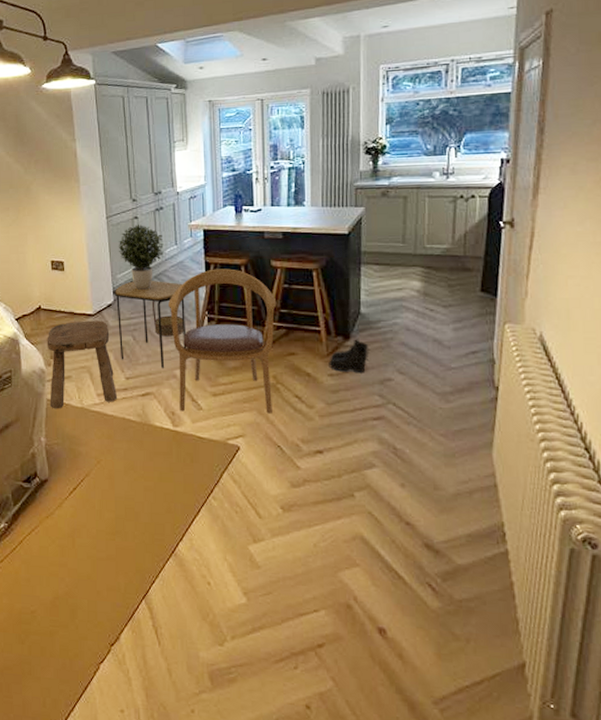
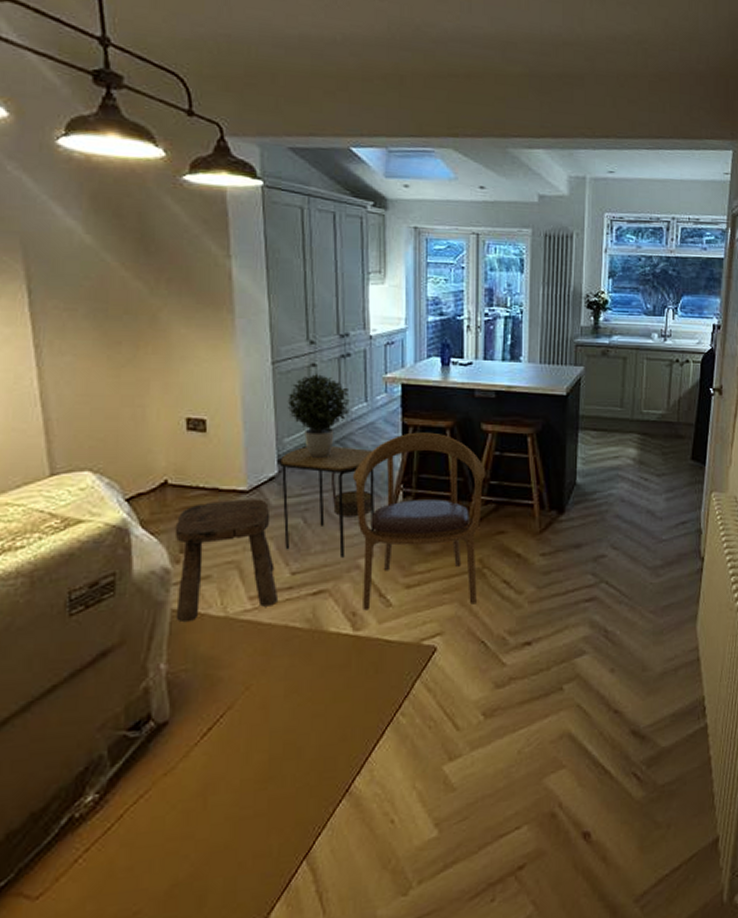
boots: present [329,339,370,372] -> none [541,512,584,550]

